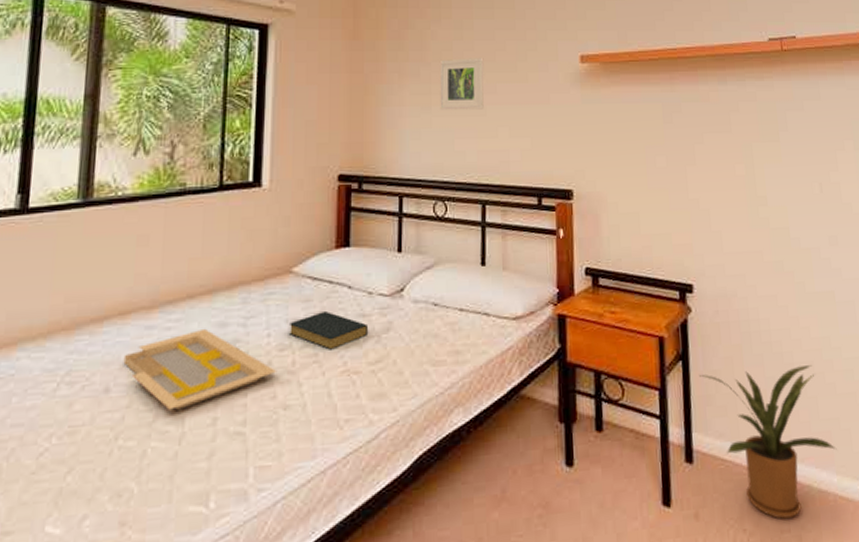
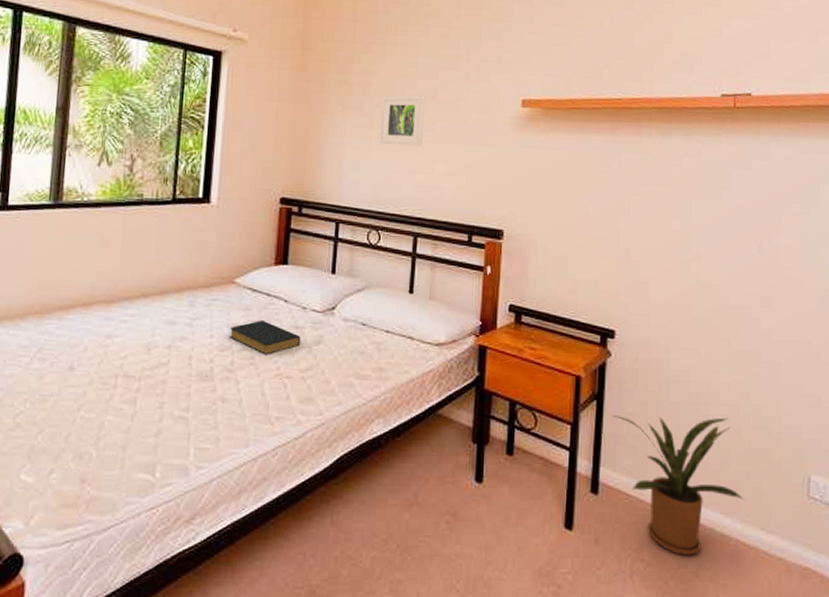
serving tray: present [123,328,277,410] -> none [86,324,218,392]

